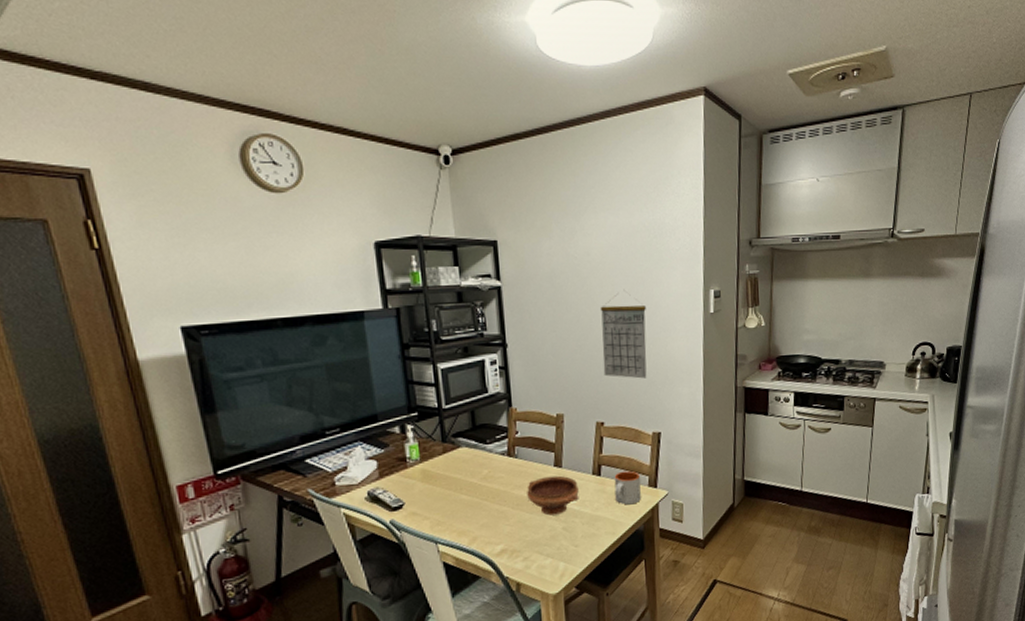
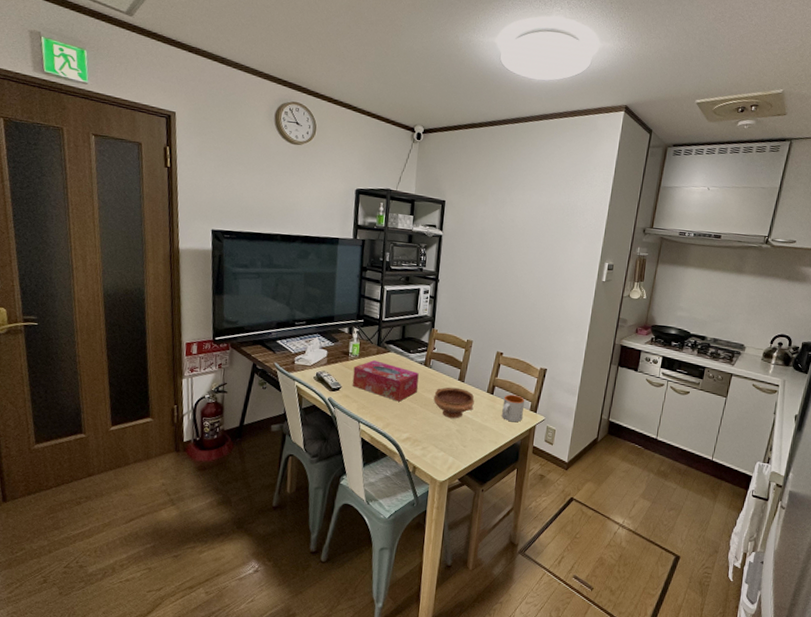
tissue box: none [416,461,504,508] -> present [352,360,419,402]
calendar: present [600,289,647,379] -> none [509,252,551,324]

